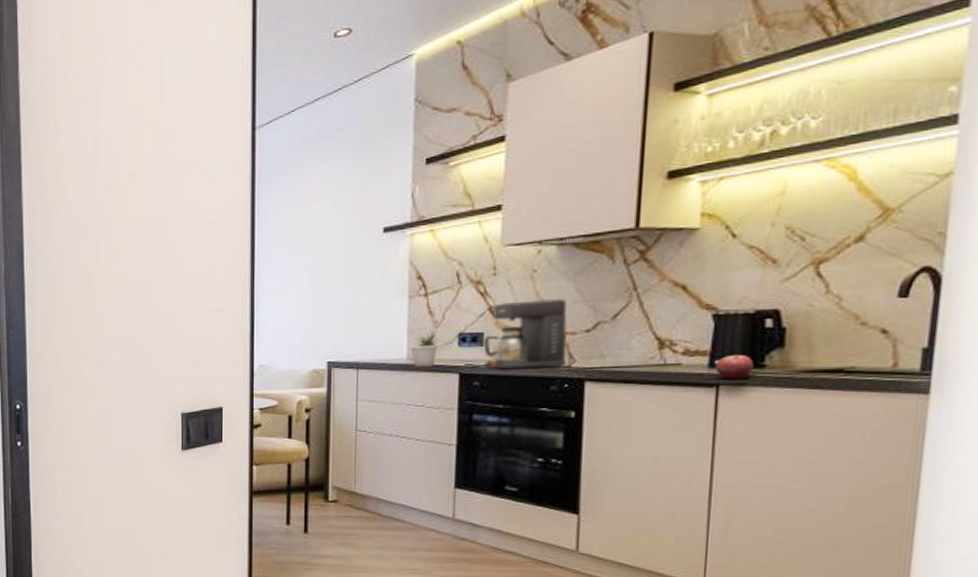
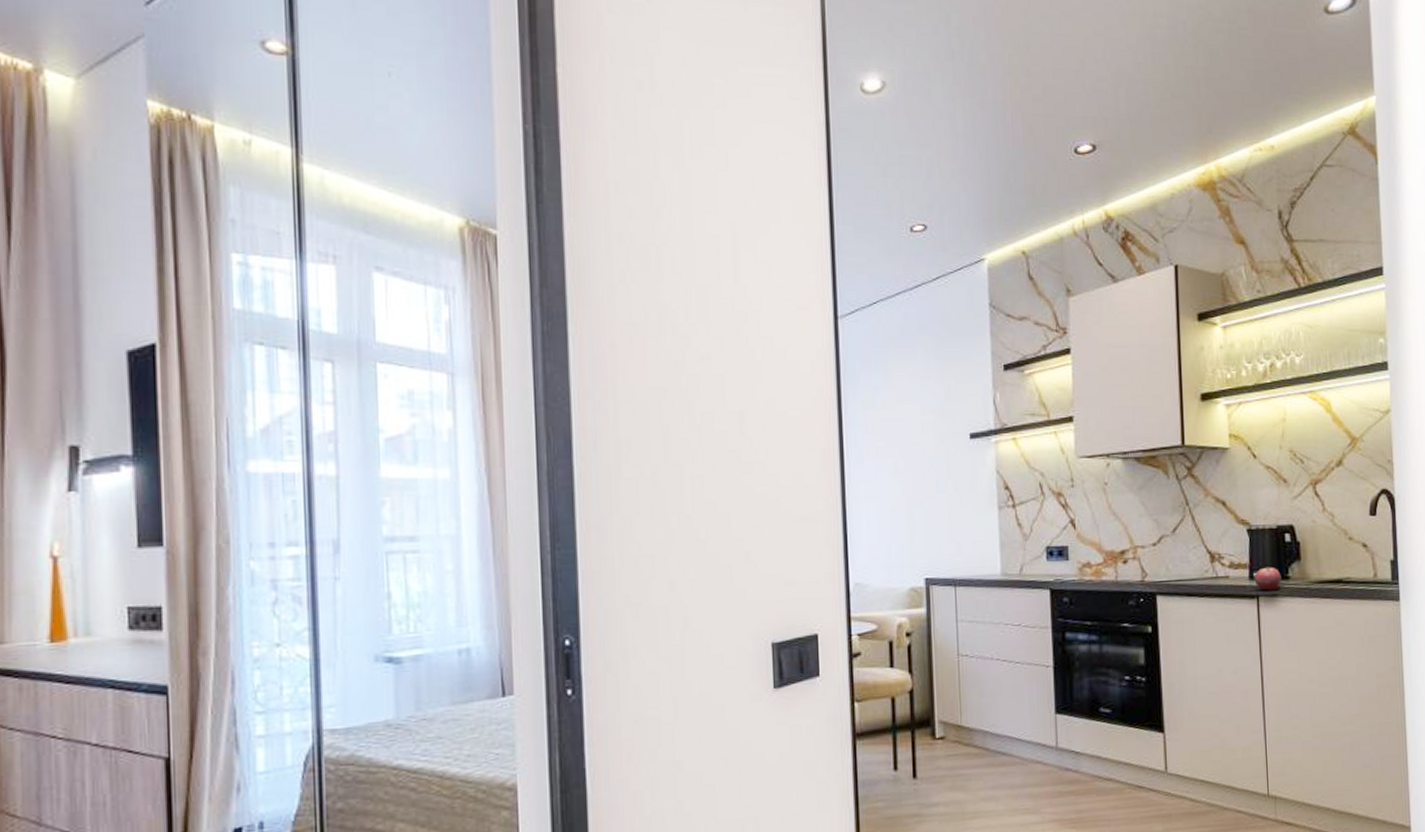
potted plant: present [410,331,438,368] -> none [1003,545,1029,584]
coffee maker: present [483,299,567,371] -> none [1068,512,1140,586]

